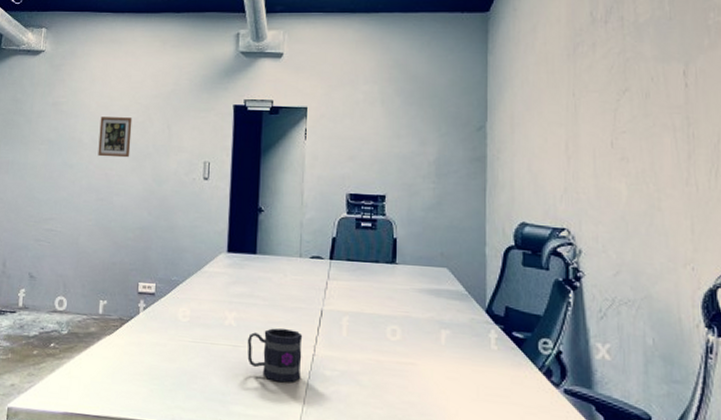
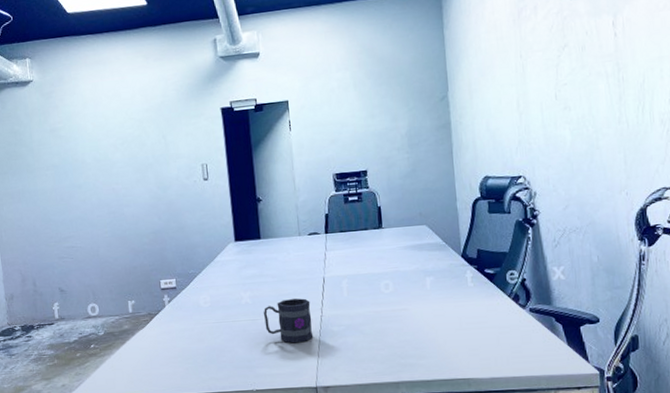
picture frame: present [98,117,133,158] -> none [98,133,133,174]

